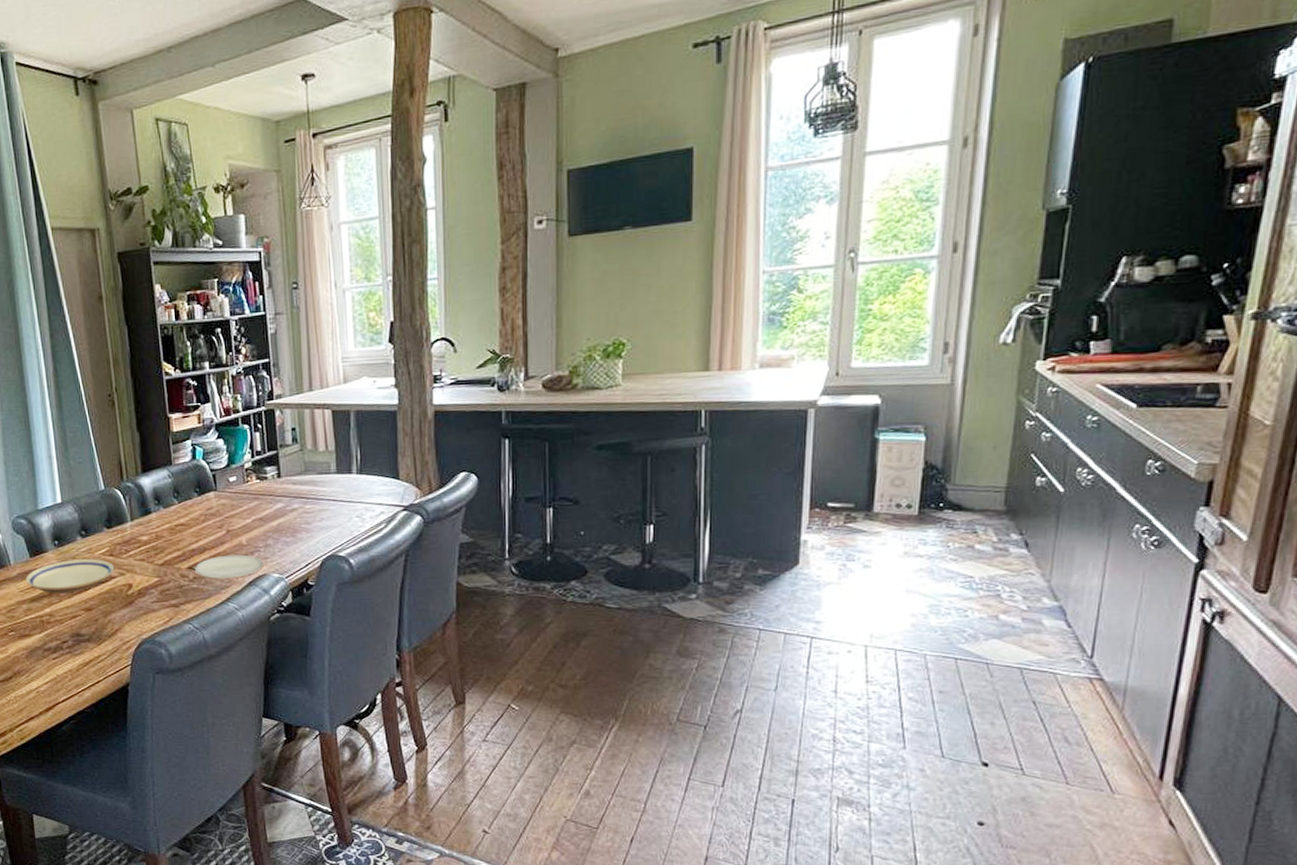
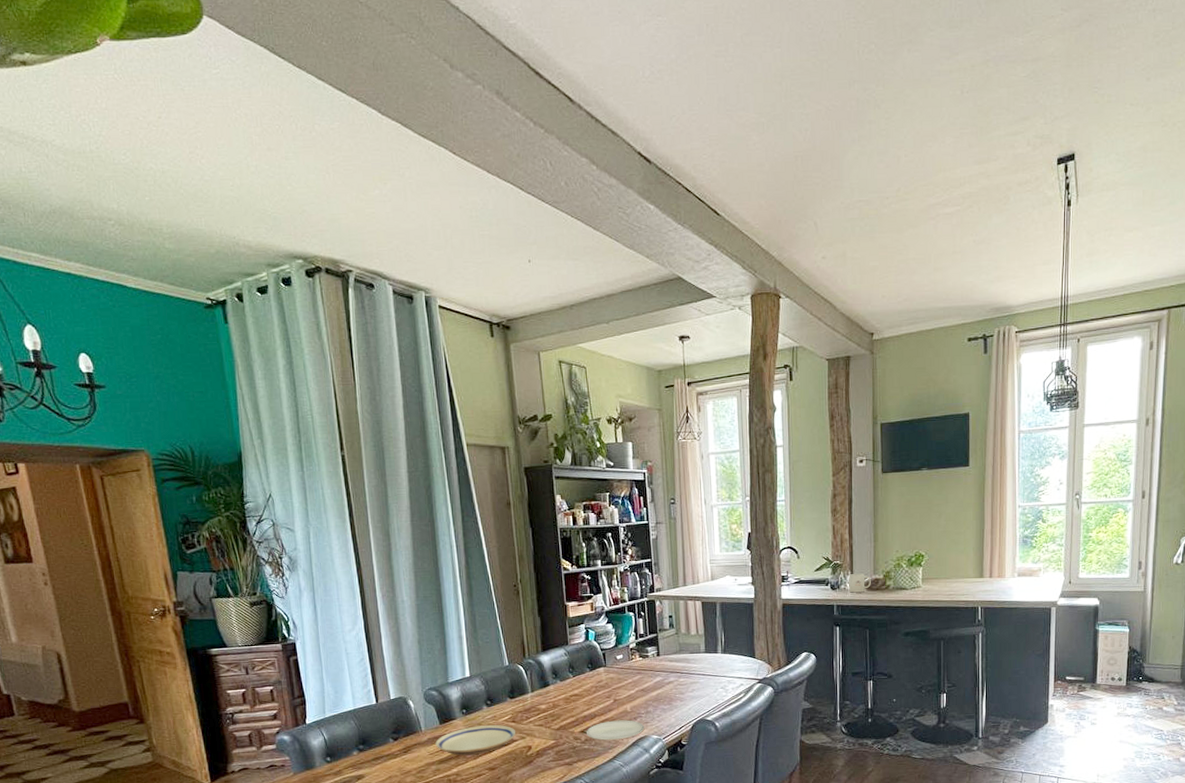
mug: none [522,370,552,395] -> present [849,574,871,593]

